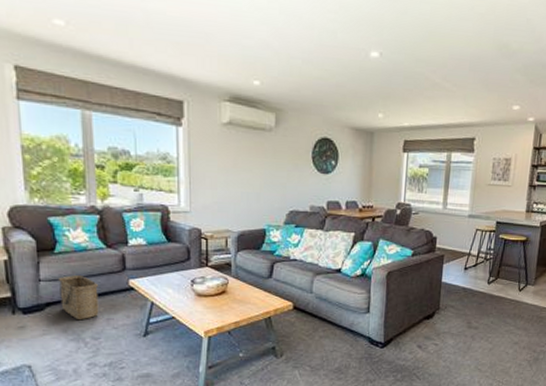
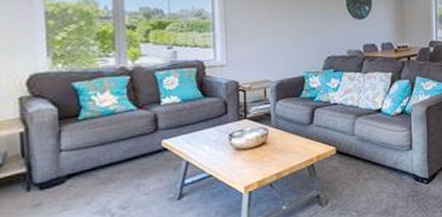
basket: present [58,274,99,321] -> none [81,140,129,190]

